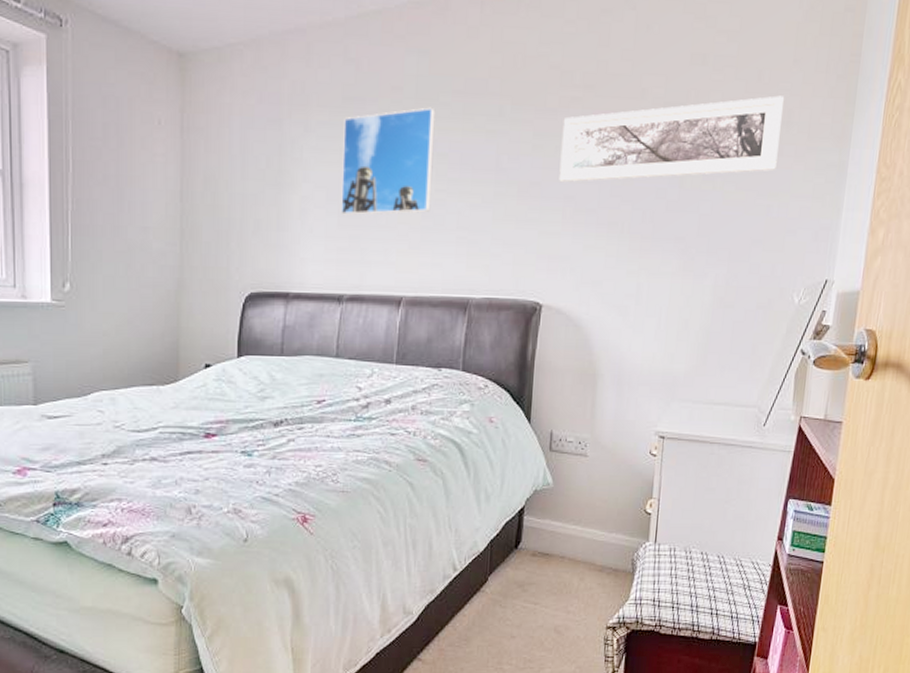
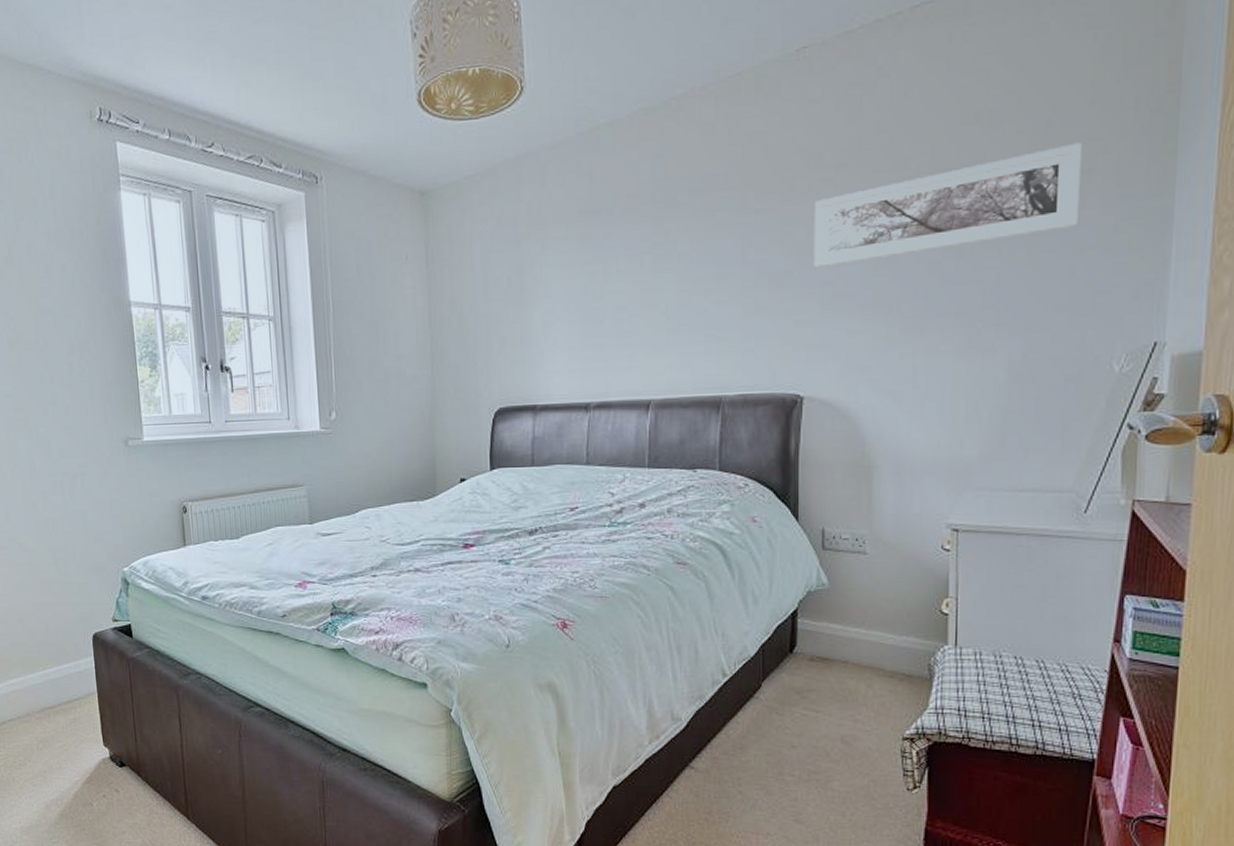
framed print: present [341,107,436,215] -> none [581,209,675,325]

